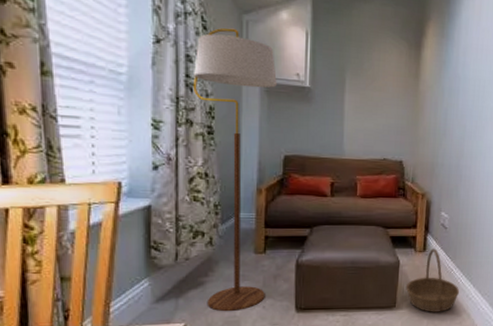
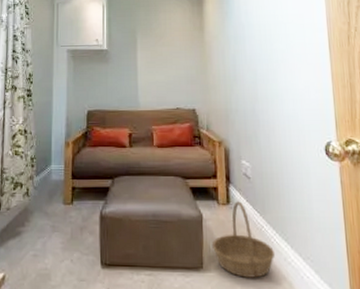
floor lamp: present [192,28,277,312] -> none [17,11,80,264]

